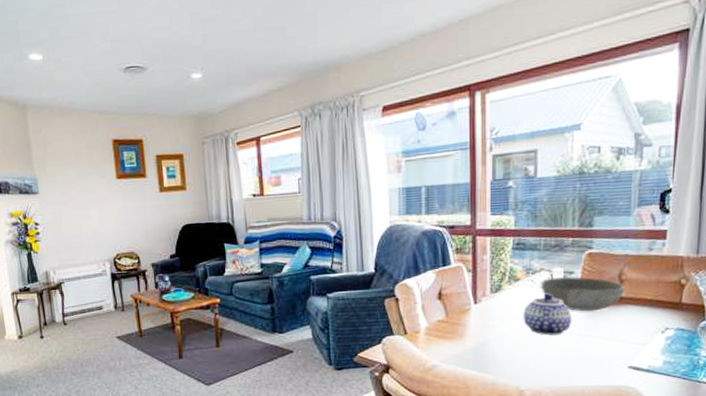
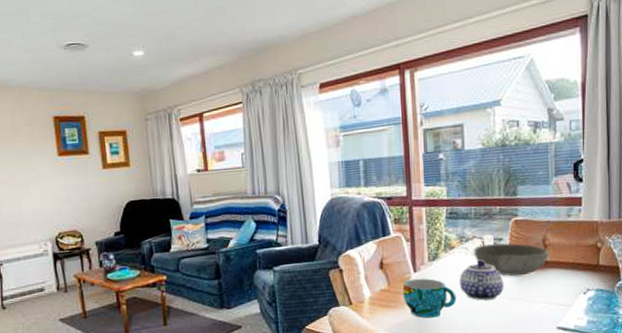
cup: none [461,310,519,351] -> present [403,278,457,318]

